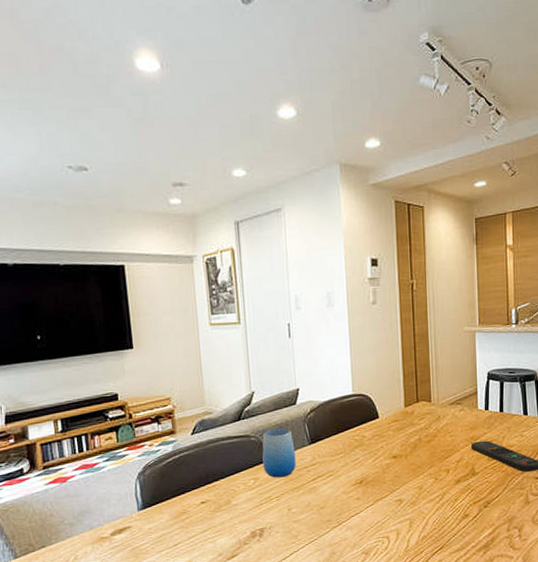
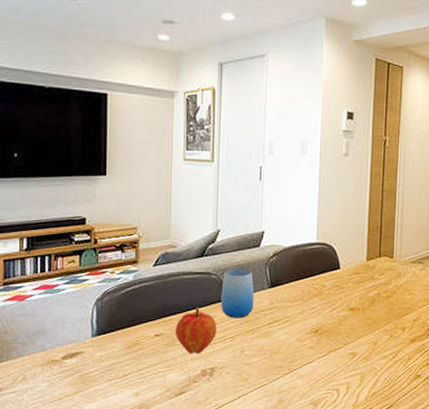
fruit: none [220,471,262,518] -> present [176,307,217,354]

